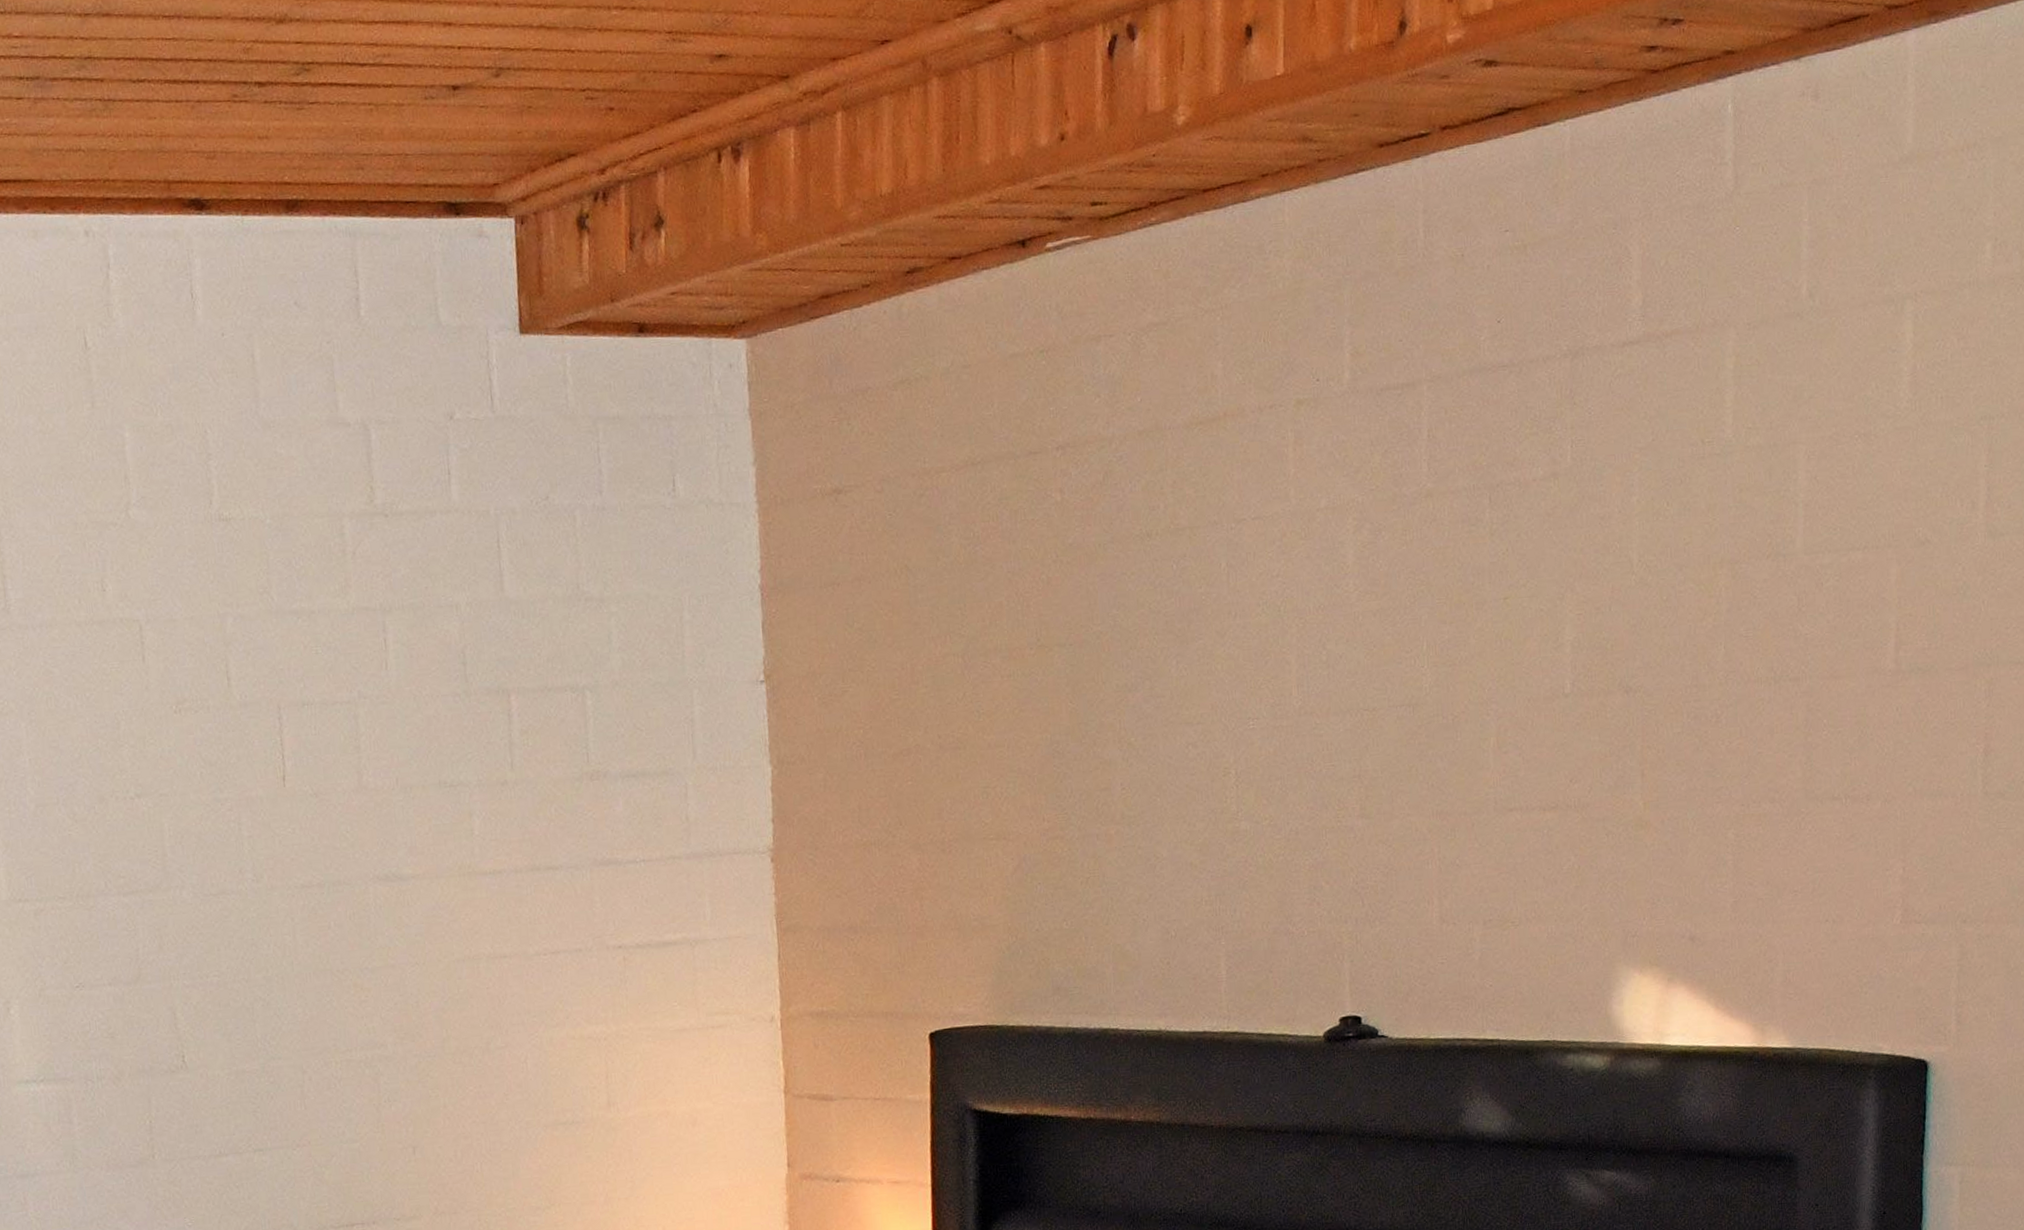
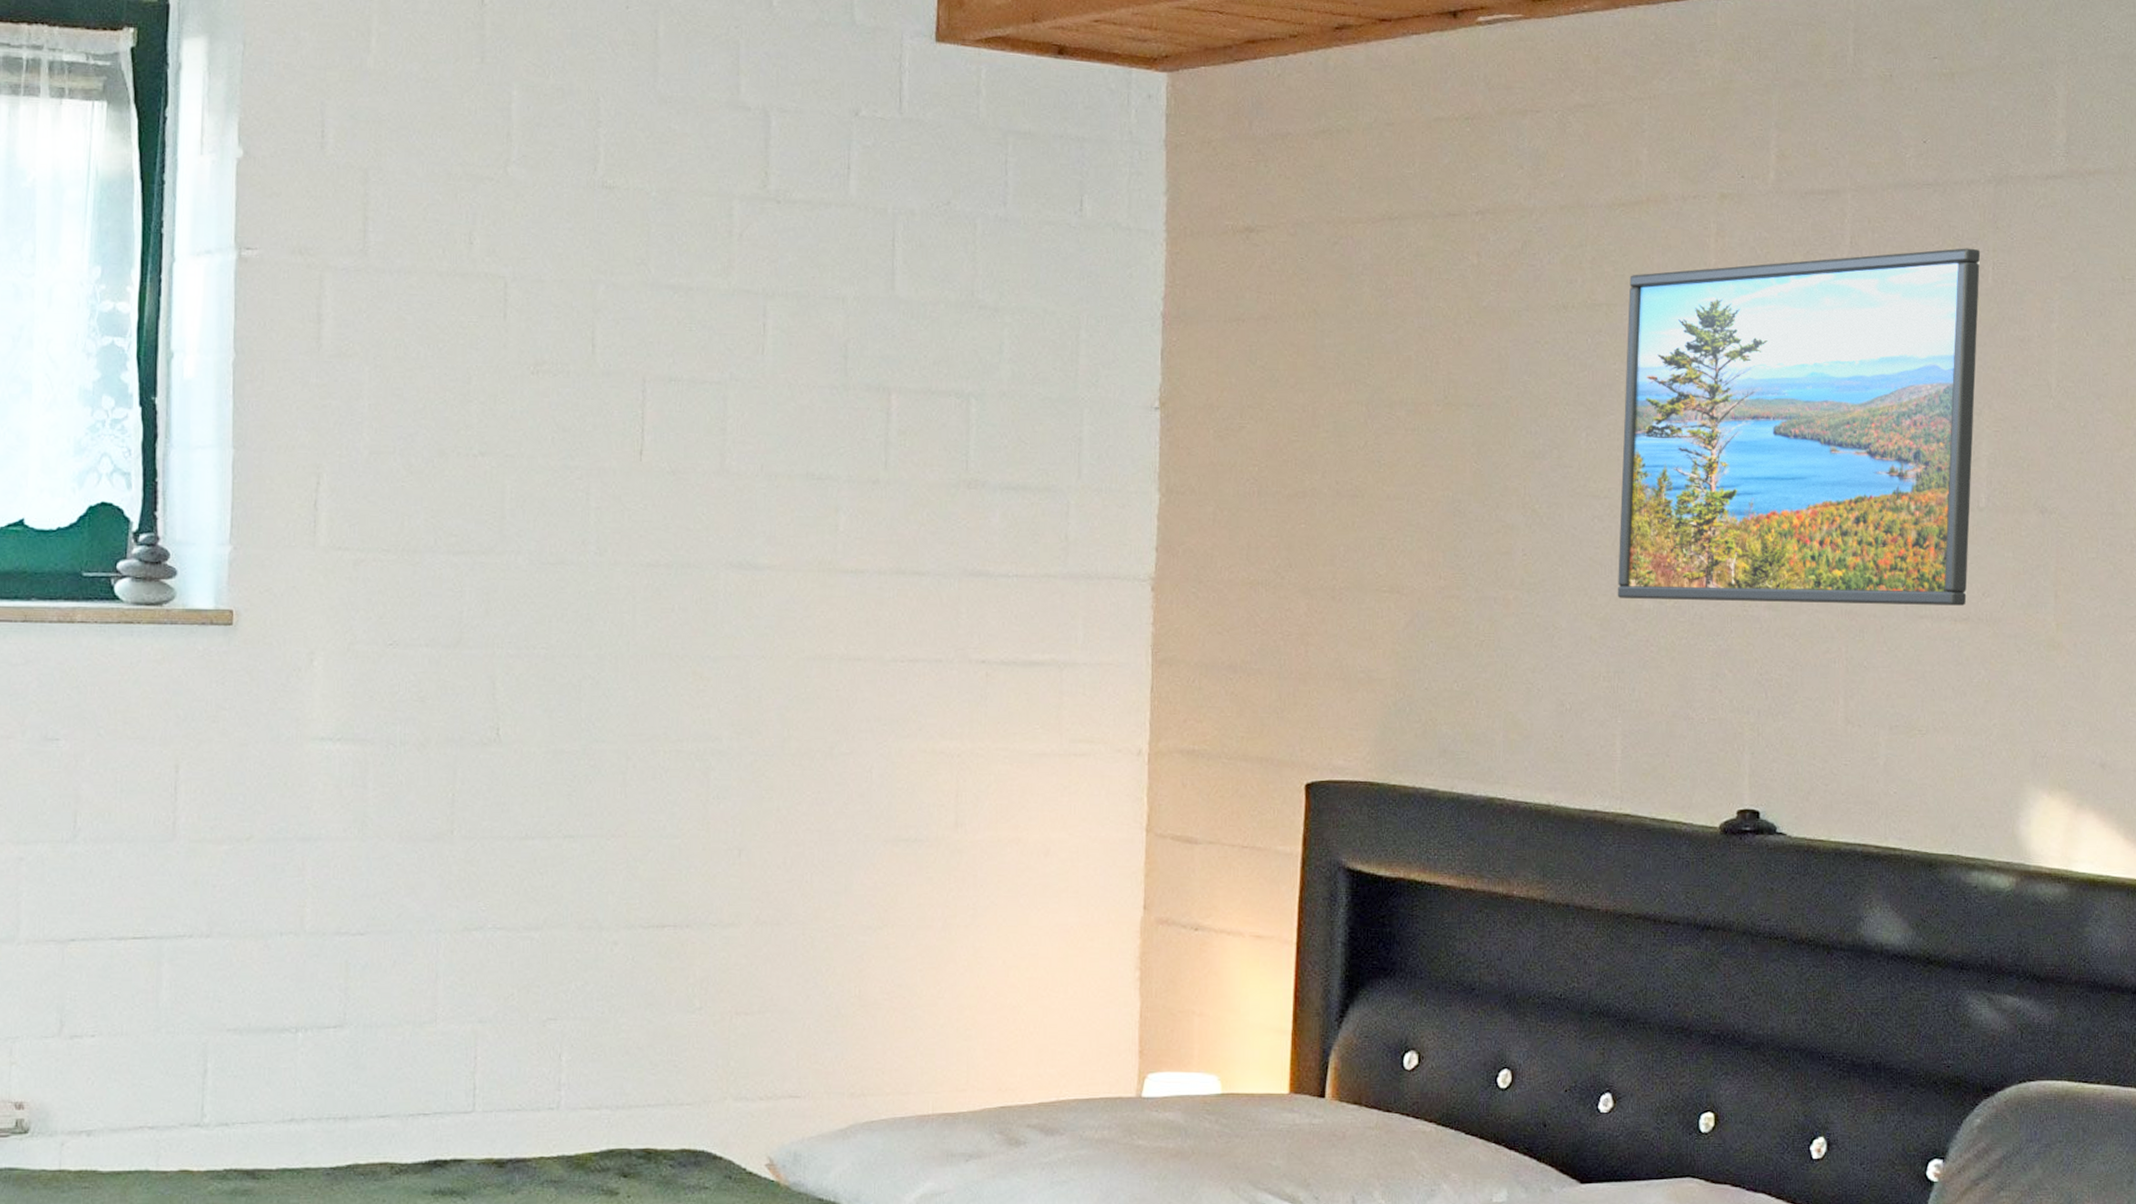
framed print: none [1210,428,1559,822] -> present [1617,248,1981,606]

